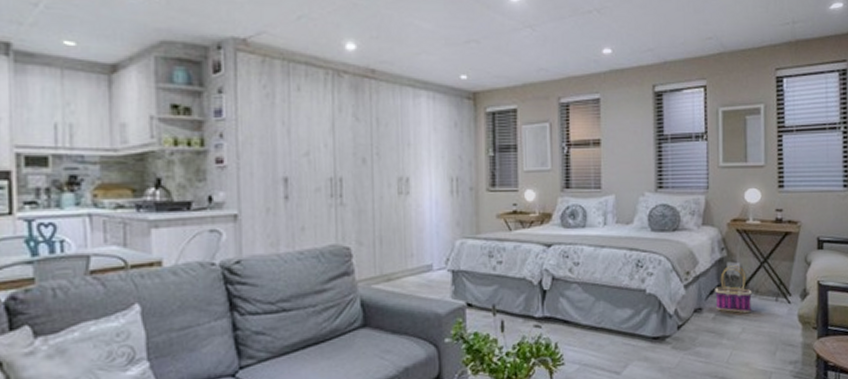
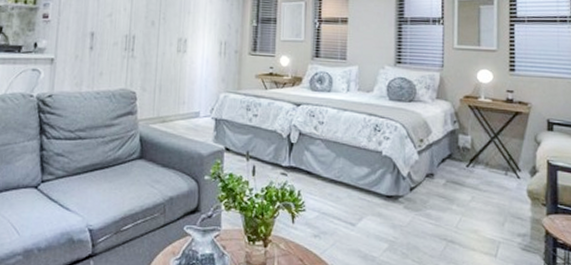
basket: present [715,265,752,313] -> none [446,138,482,182]

